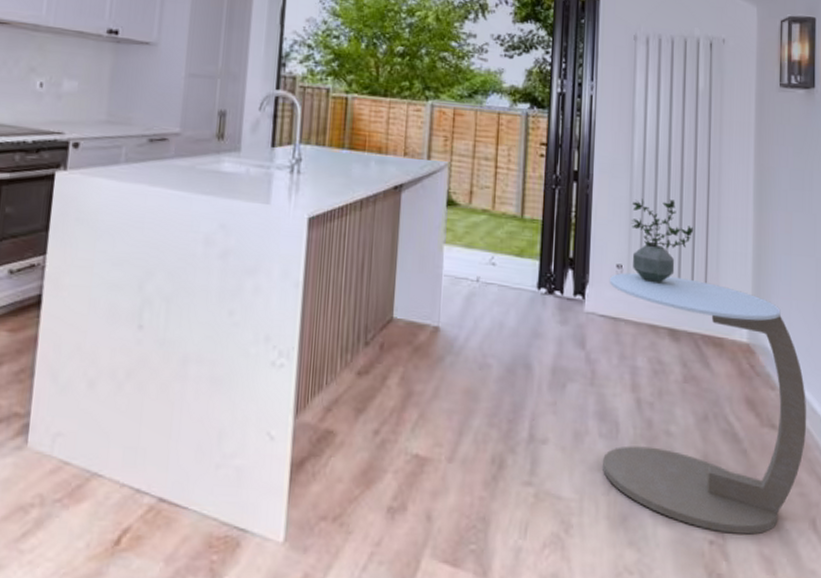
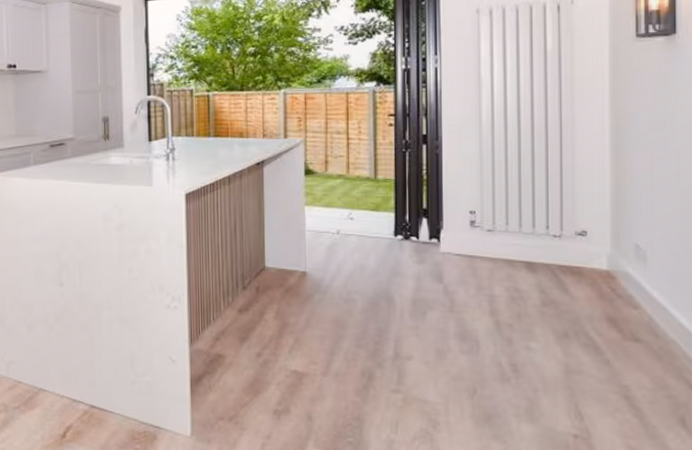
side table: present [603,273,807,535] -> none [463,217,674,430]
potted plant: present [631,198,694,284] -> none [482,151,547,224]

